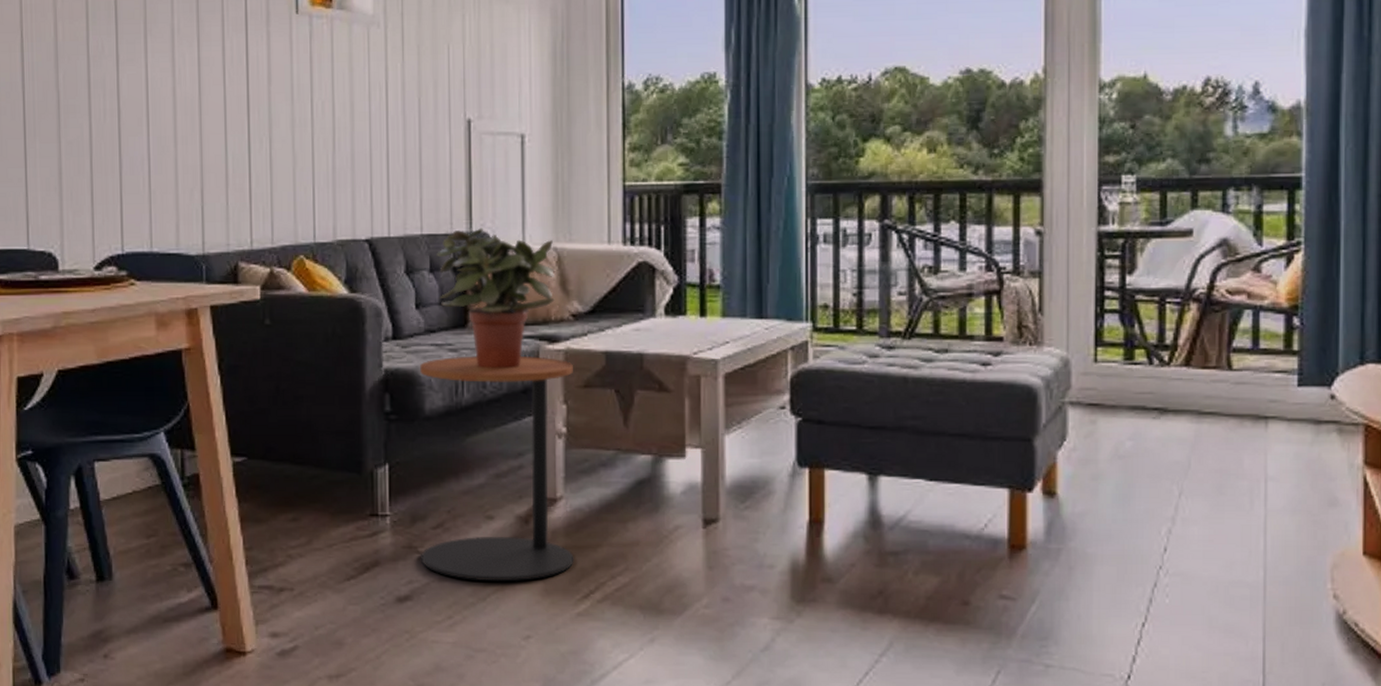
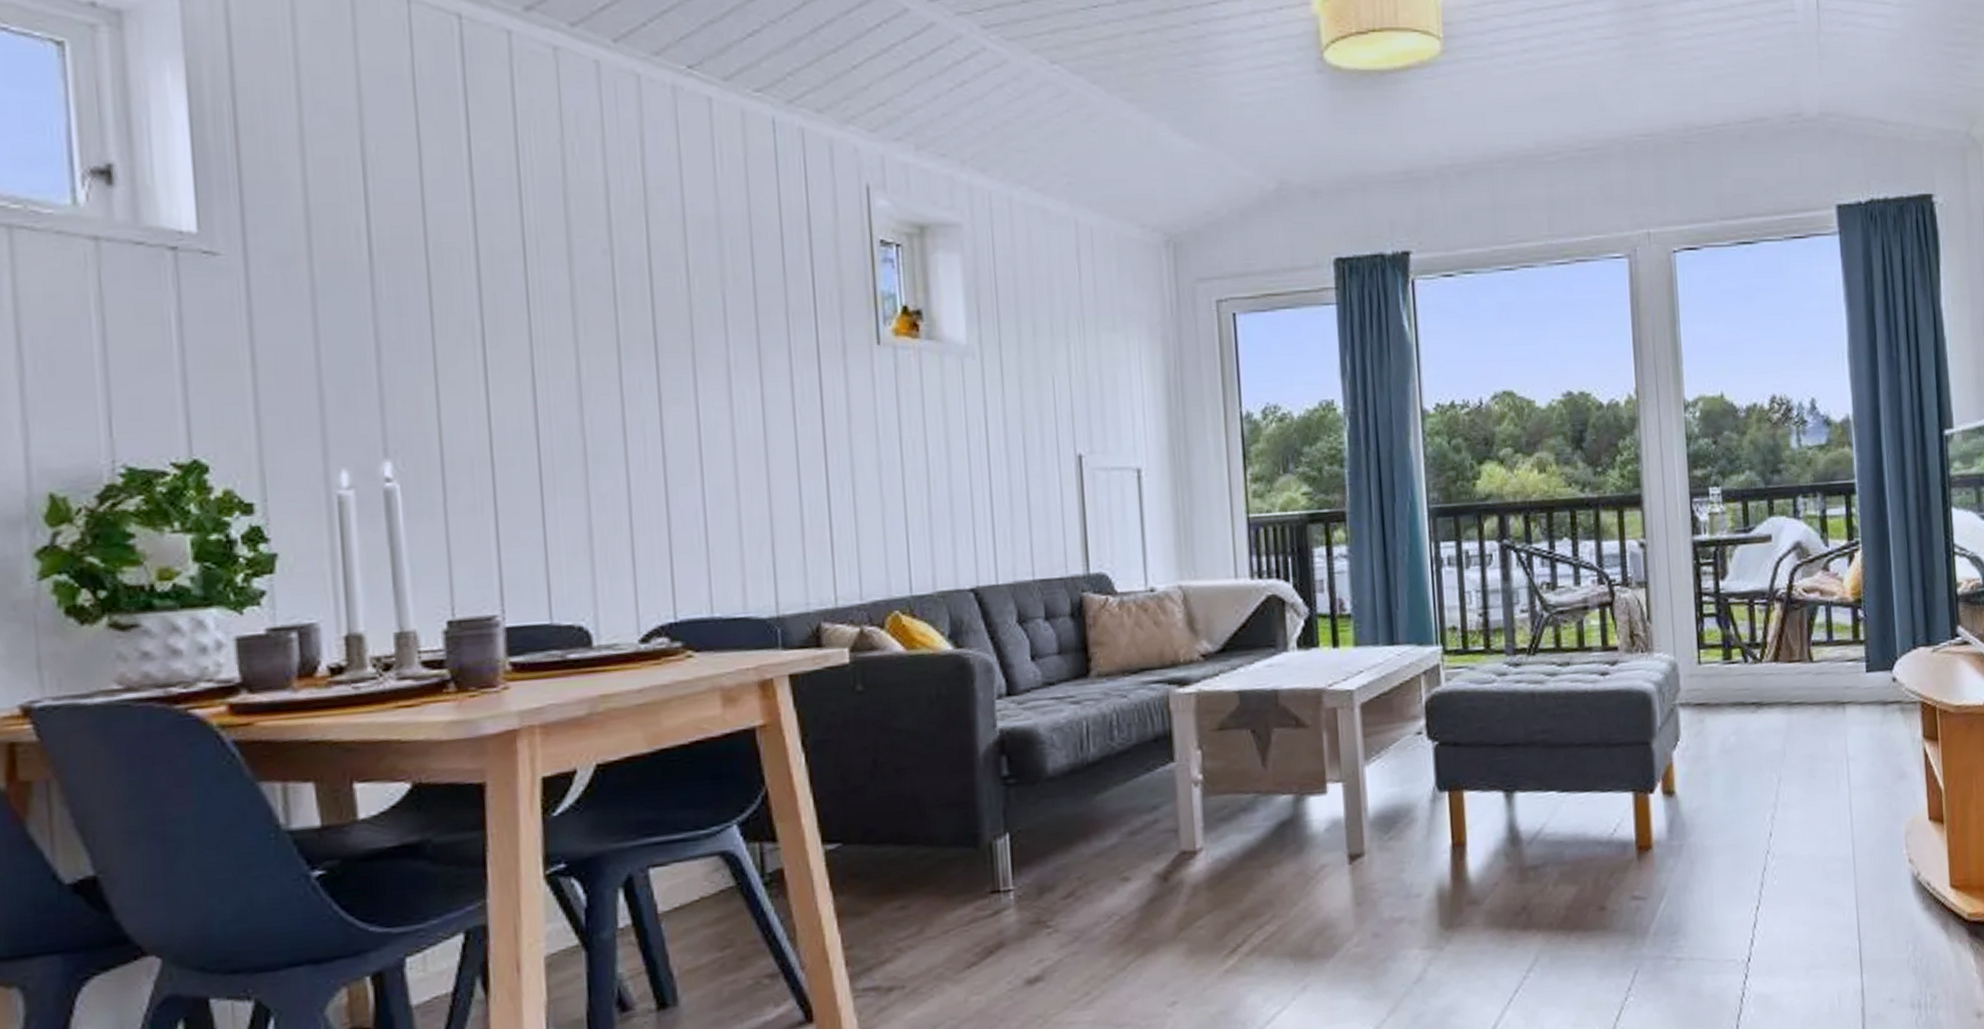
side table: present [420,355,574,582] -> none [1039,701,1219,950]
potted plant: present [437,228,555,369] -> none [1052,569,1183,719]

